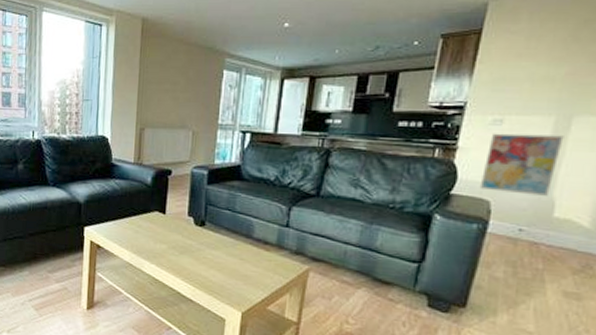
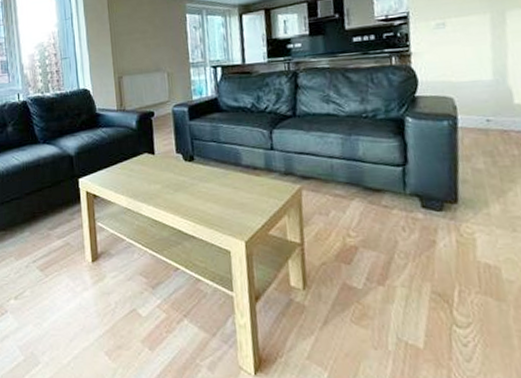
wall art: present [479,133,564,196] -> none [438,29,505,88]

